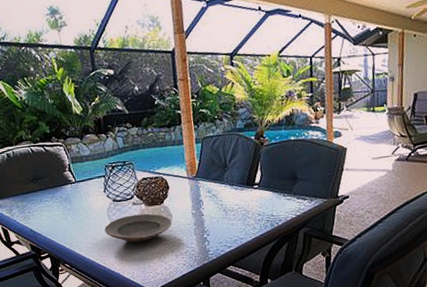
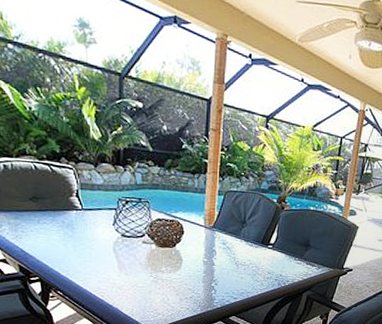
plate: present [104,213,172,243] -> none [108,253,181,281]

